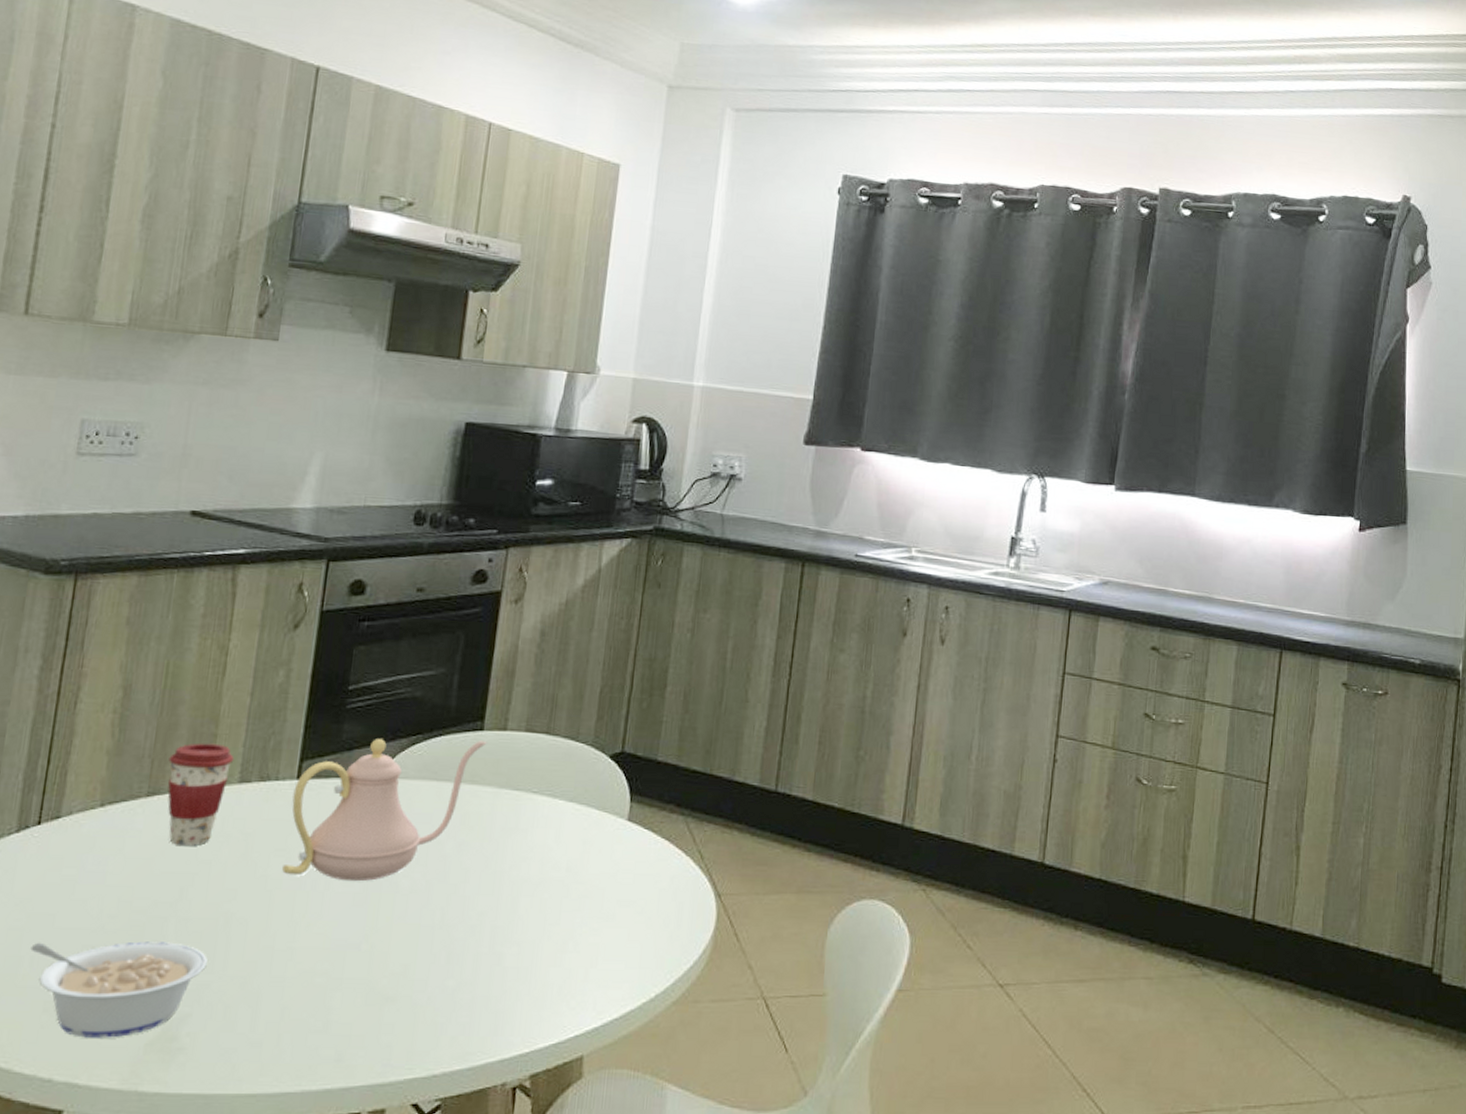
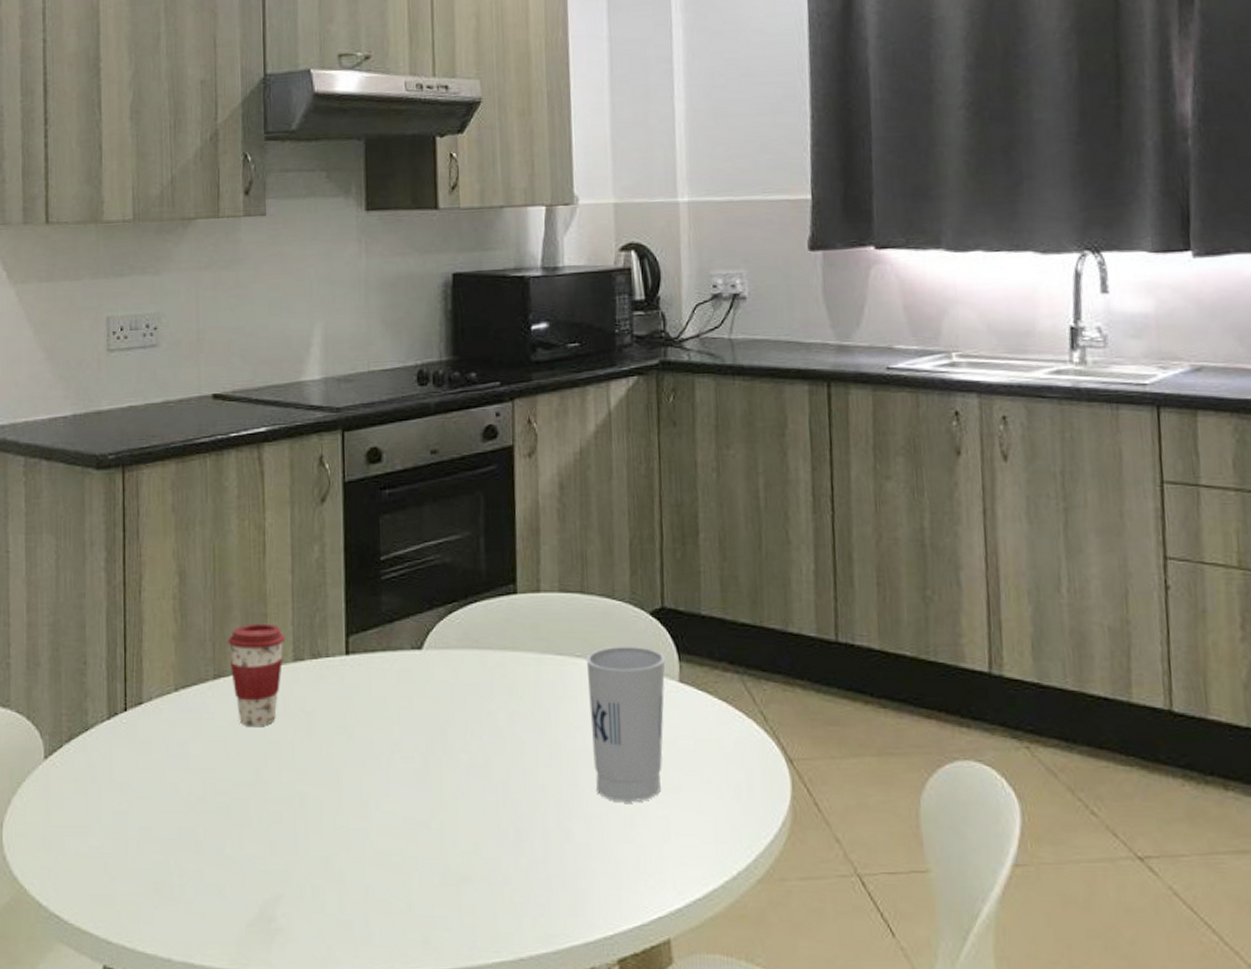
legume: present [30,941,208,1038] -> none [135,823,290,919]
teapot: present [282,739,487,882] -> none [344,604,523,757]
cup: none [533,785,618,929] -> present [586,645,666,801]

